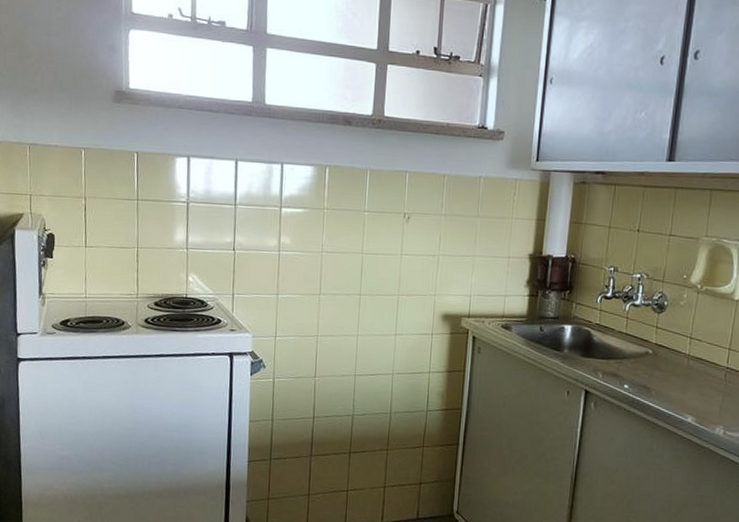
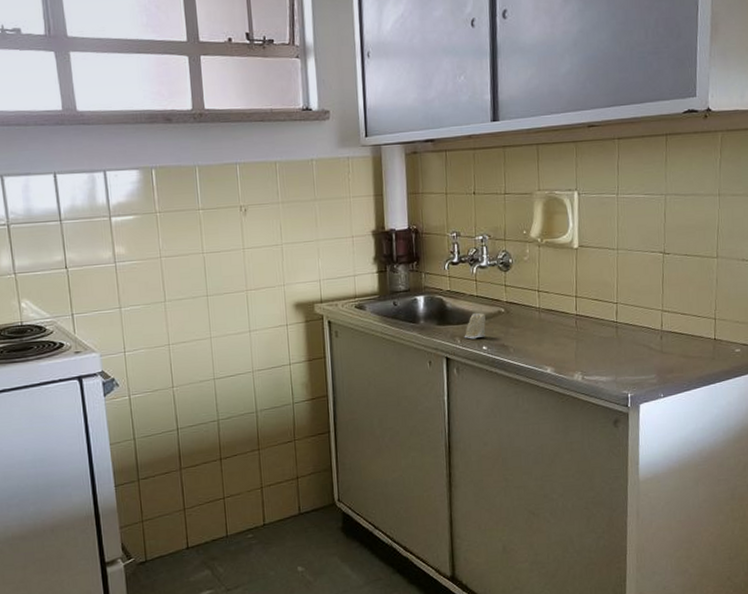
sponge: none [606,349,631,376] -> present [464,312,486,339]

